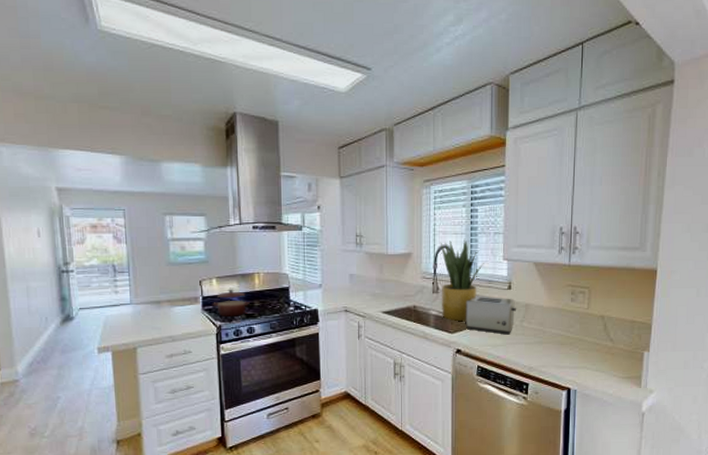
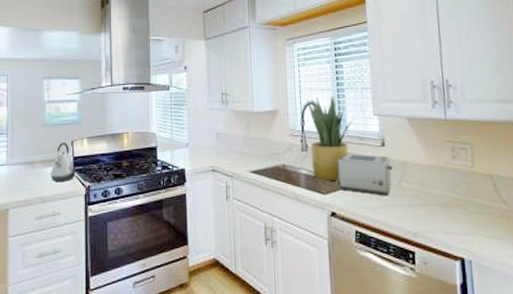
kettle: none [178,282,206,321] -> present [50,142,76,181]
saucepan: present [213,289,250,318] -> none [83,149,118,178]

